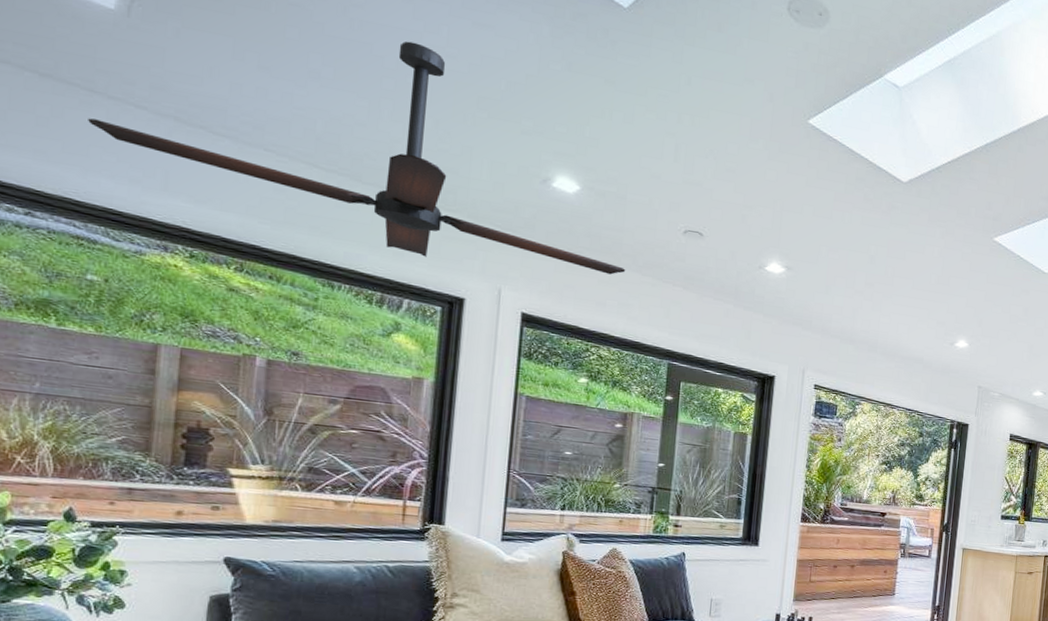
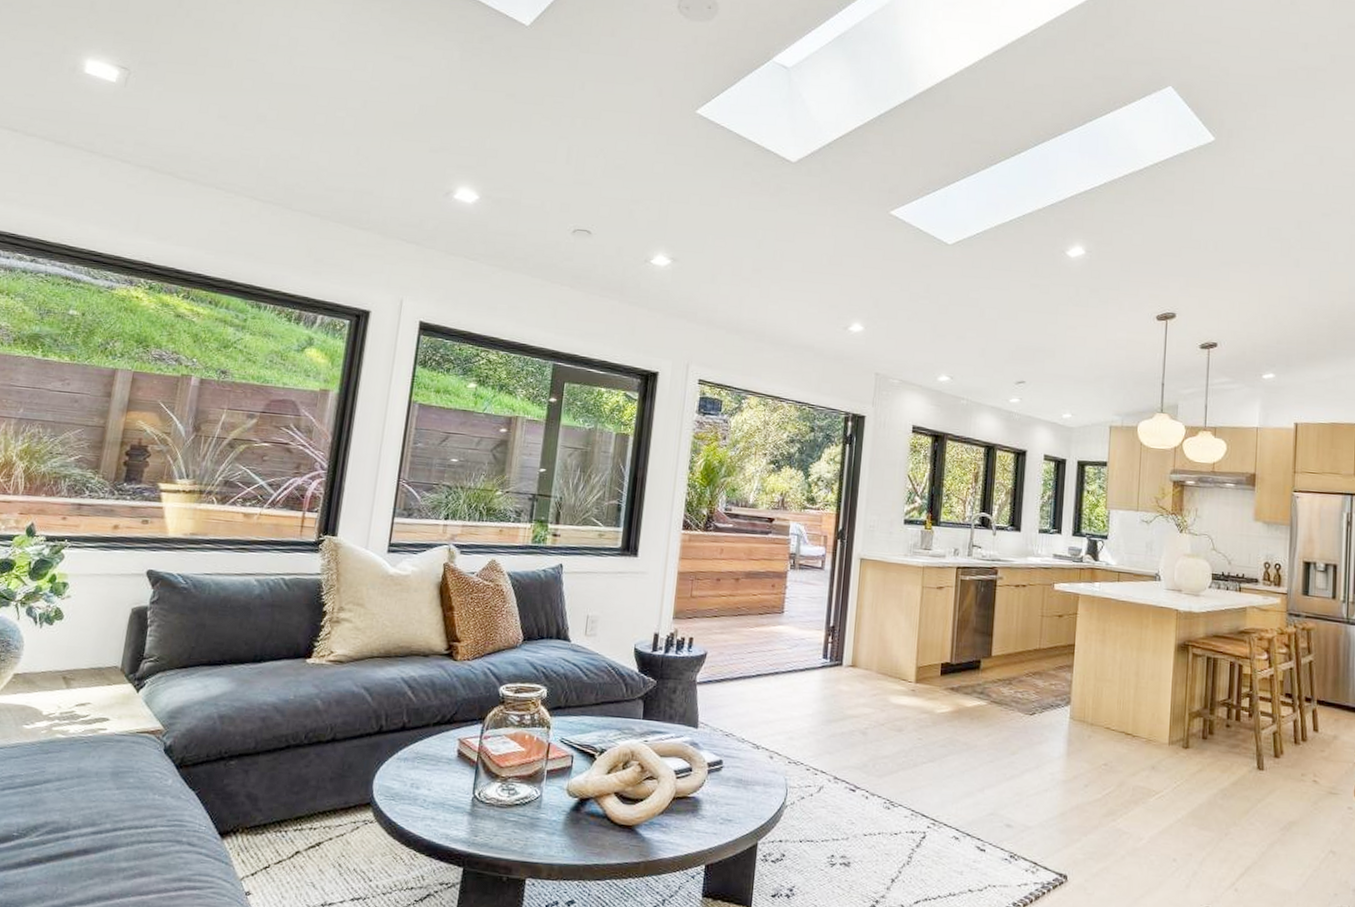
ceiling fan: present [88,41,626,275] -> none [86,79,517,279]

